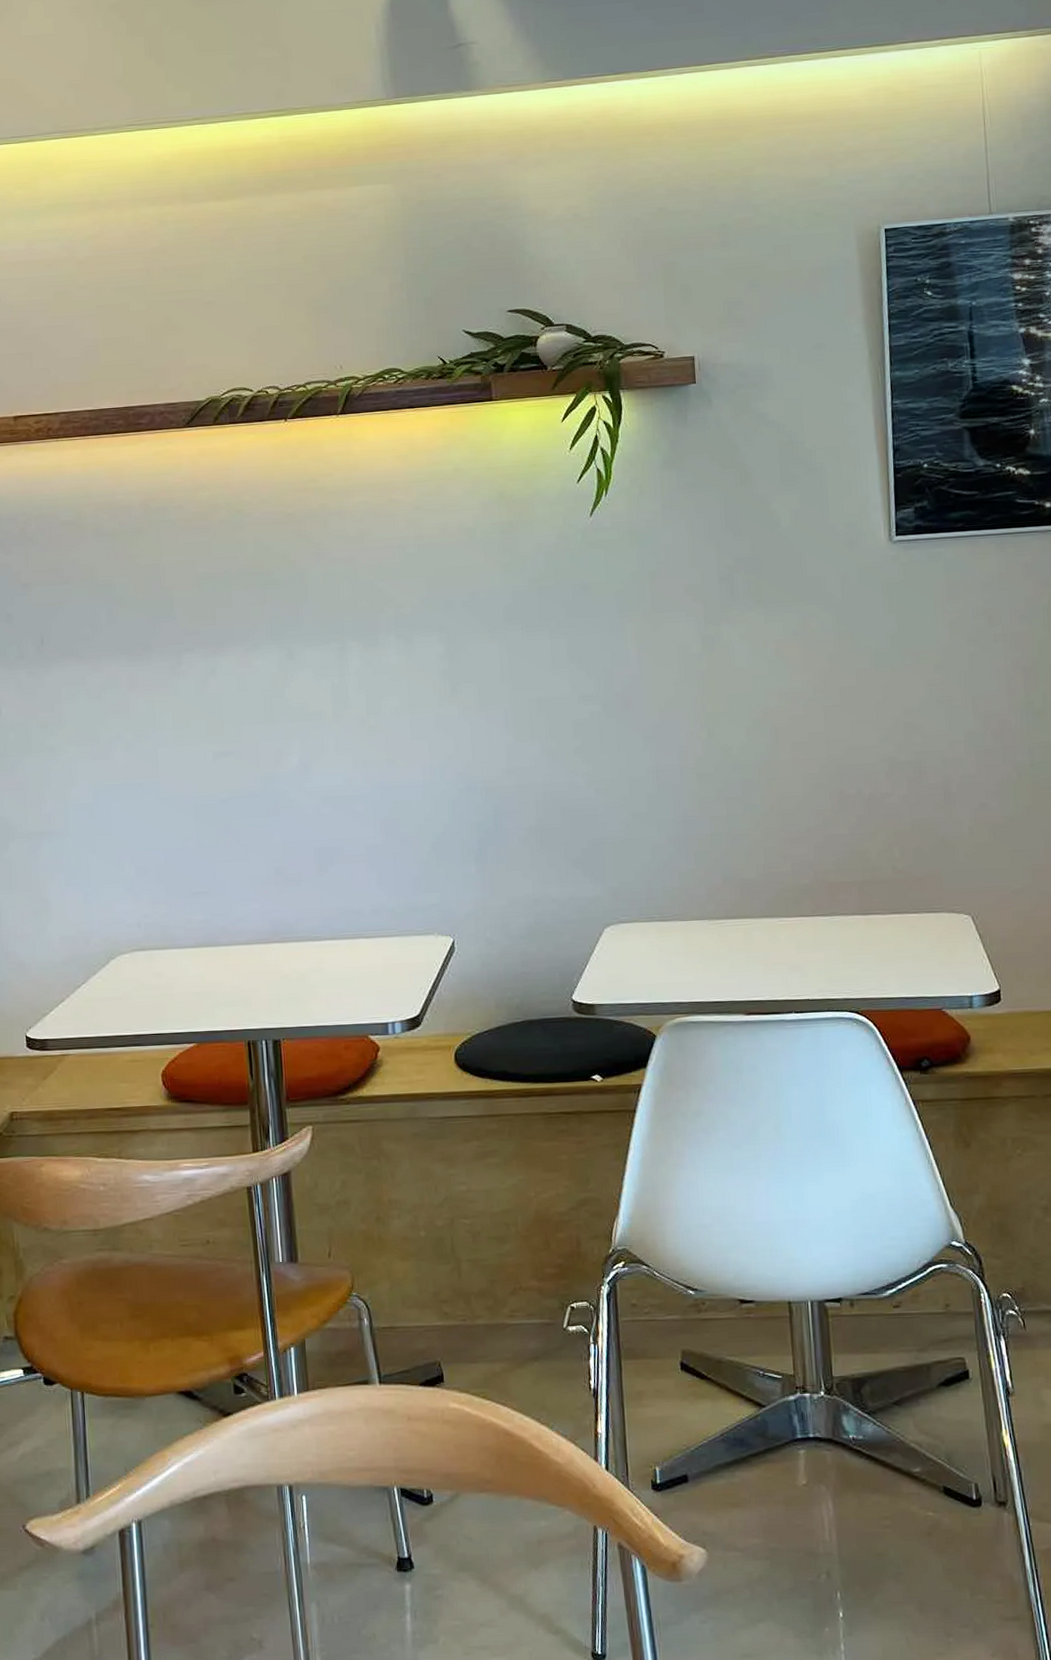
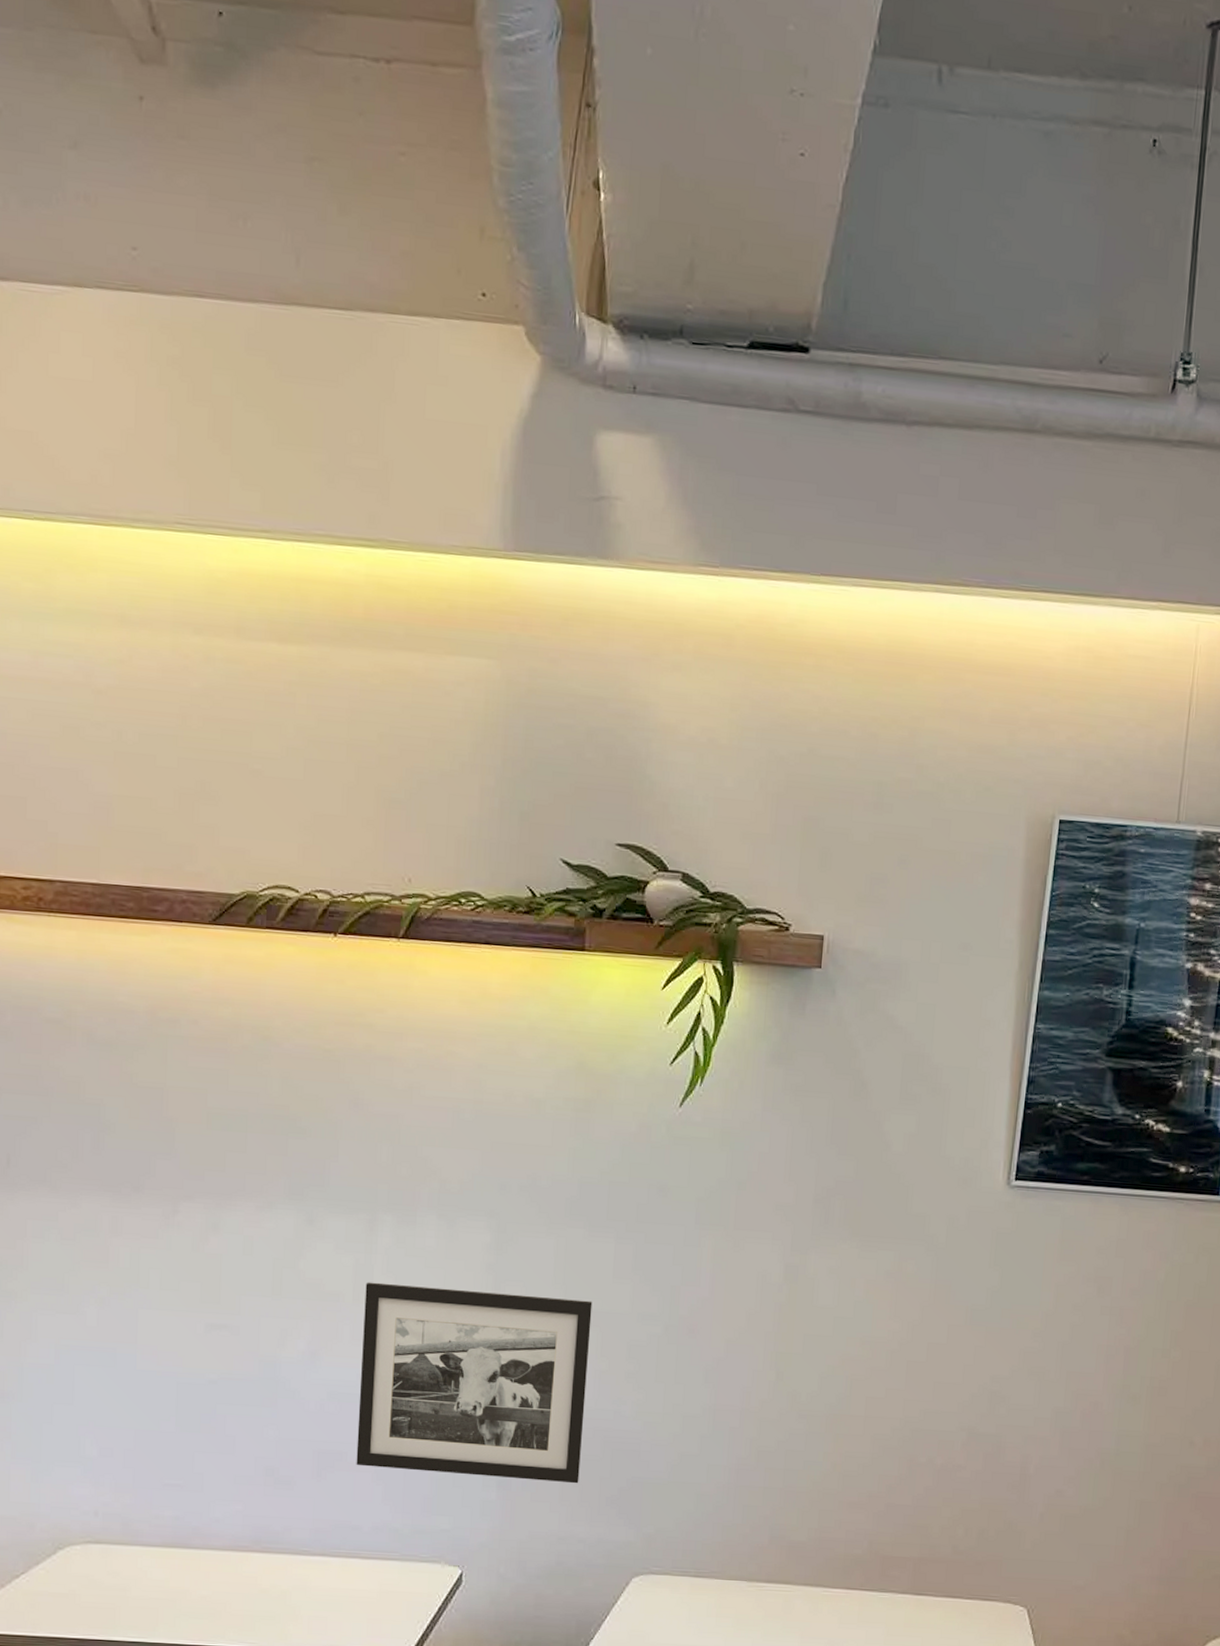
picture frame: none [342,690,546,858] -> present [356,1282,593,1484]

